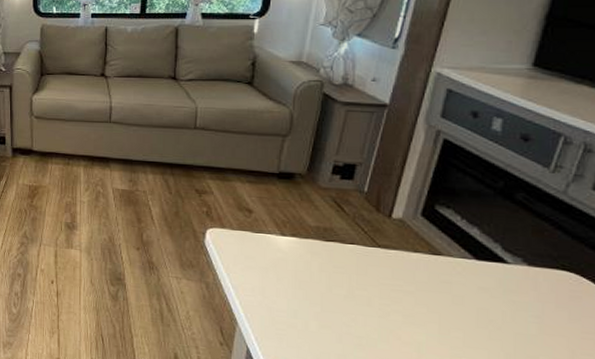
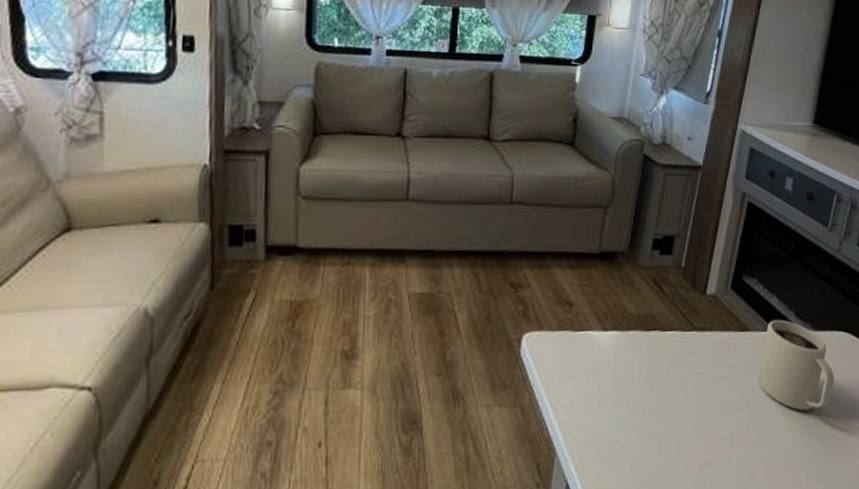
mug: none [452,249,555,339] -> present [757,319,835,411]

